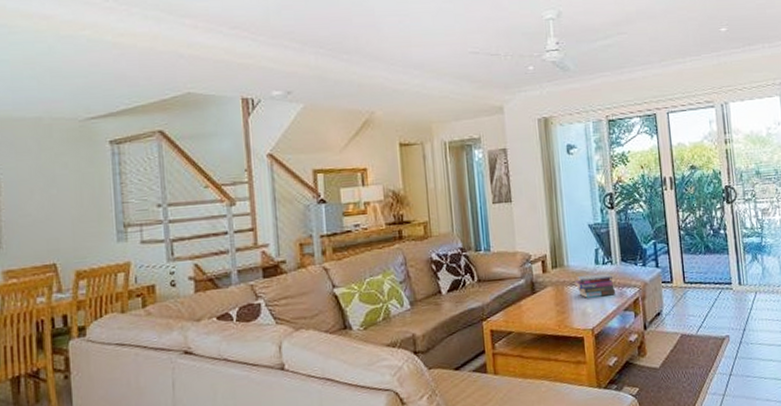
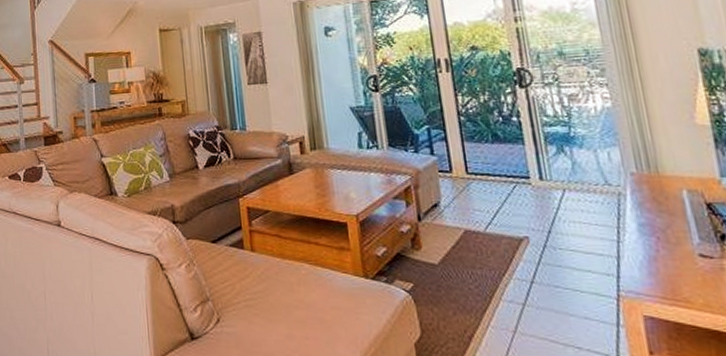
books: present [575,272,615,298] -> none [336,157,382,183]

